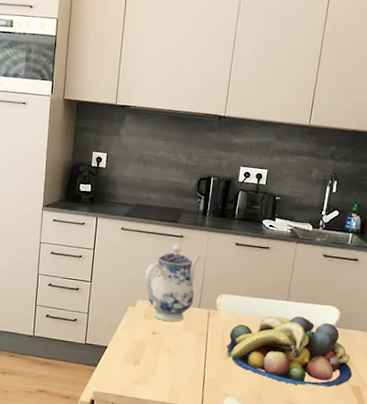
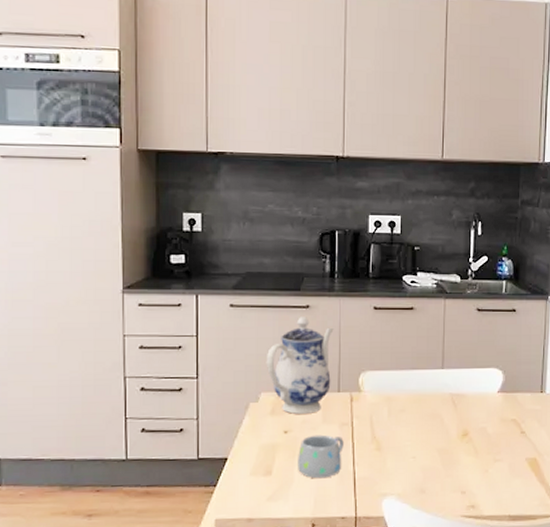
mug: none [160,339,199,374] -> present [298,434,344,479]
fruit bowl: present [226,316,353,387] -> none [377,386,527,469]

